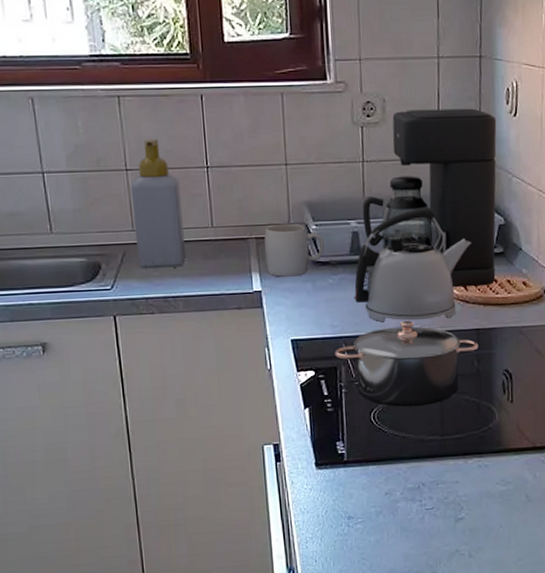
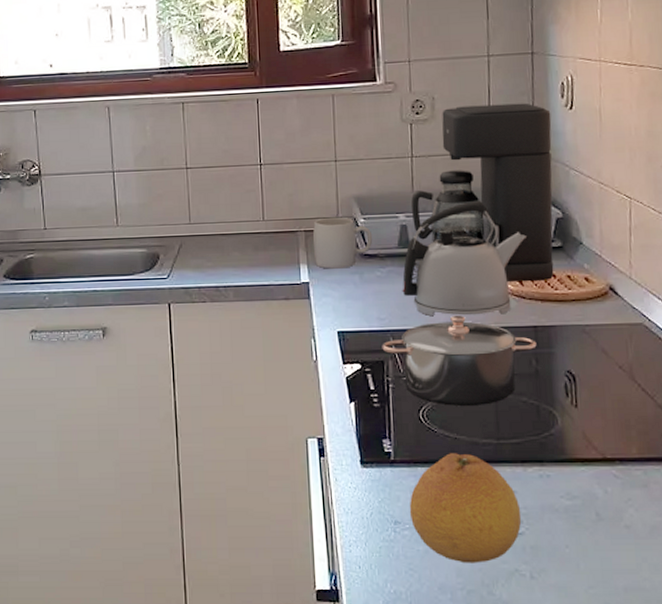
soap bottle: present [130,138,186,269] -> none [189,139,237,260]
fruit: none [361,450,462,549] -> present [409,453,522,563]

